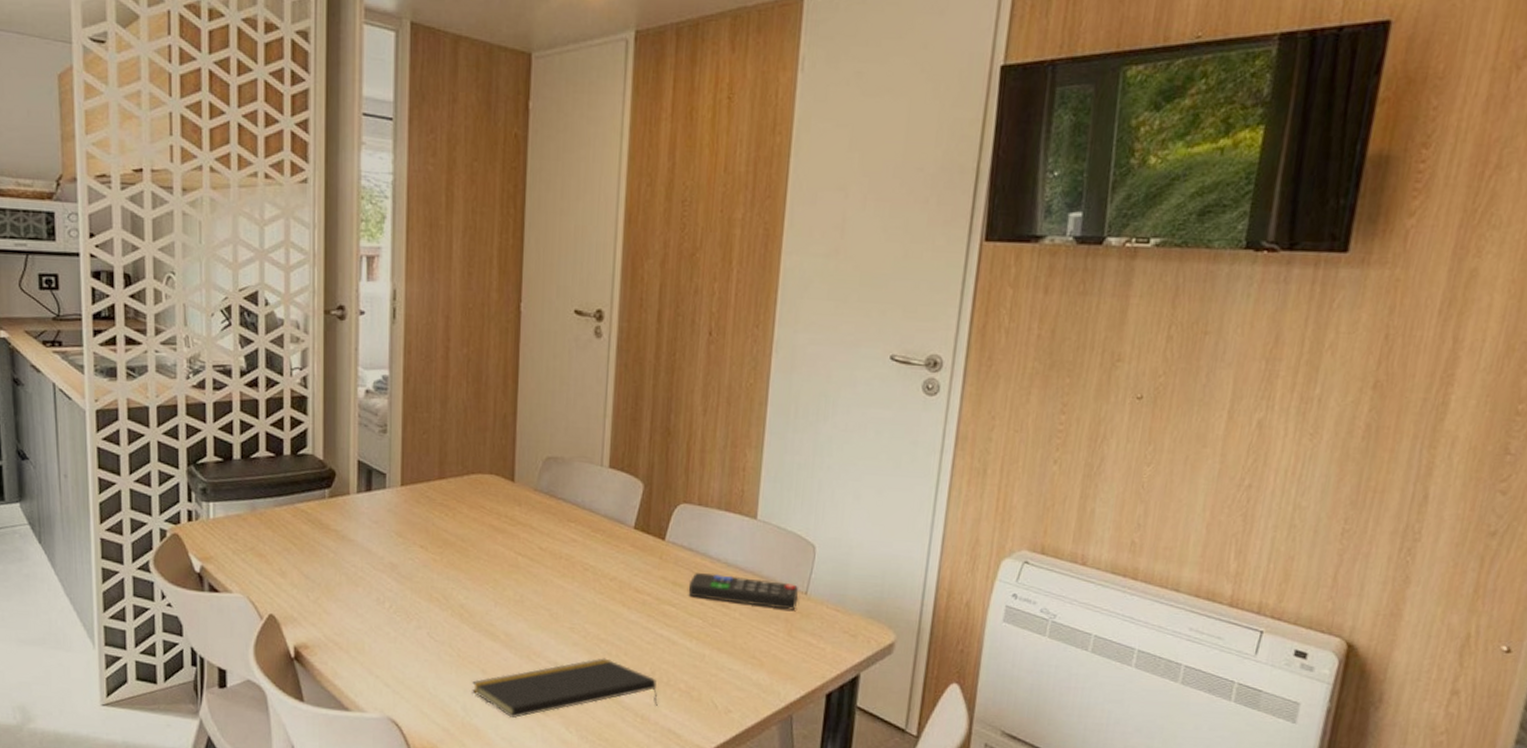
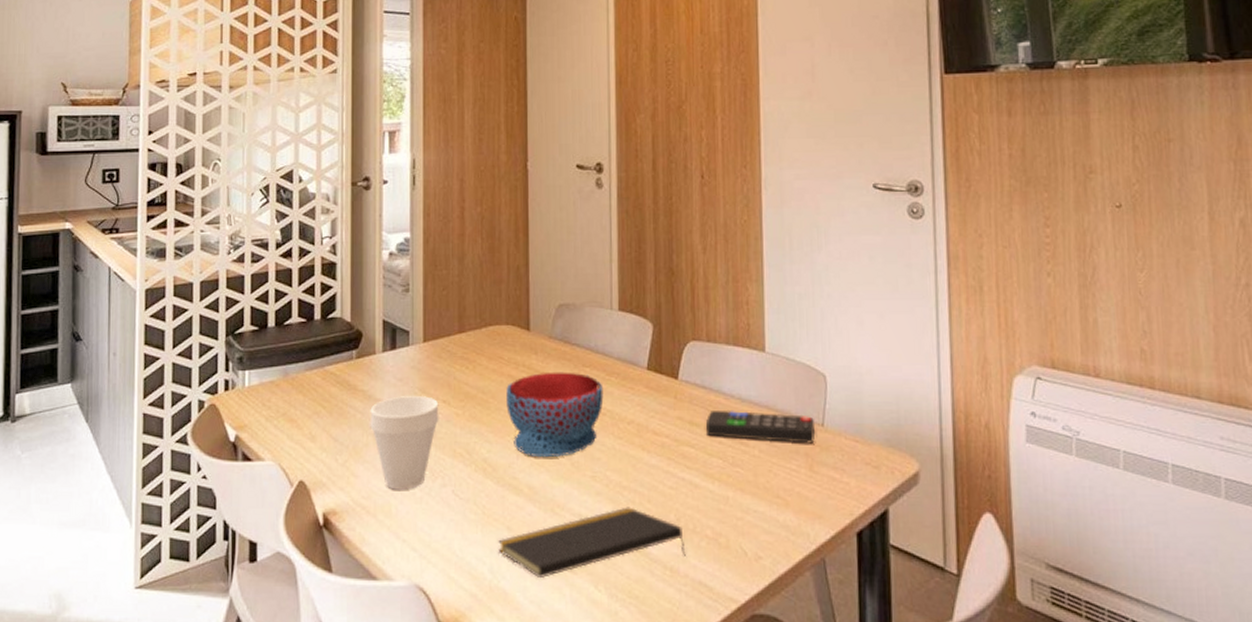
cup: none [343,538,416,630] -> present [370,395,439,490]
bowl: none [486,524,588,608] -> present [506,372,604,458]

